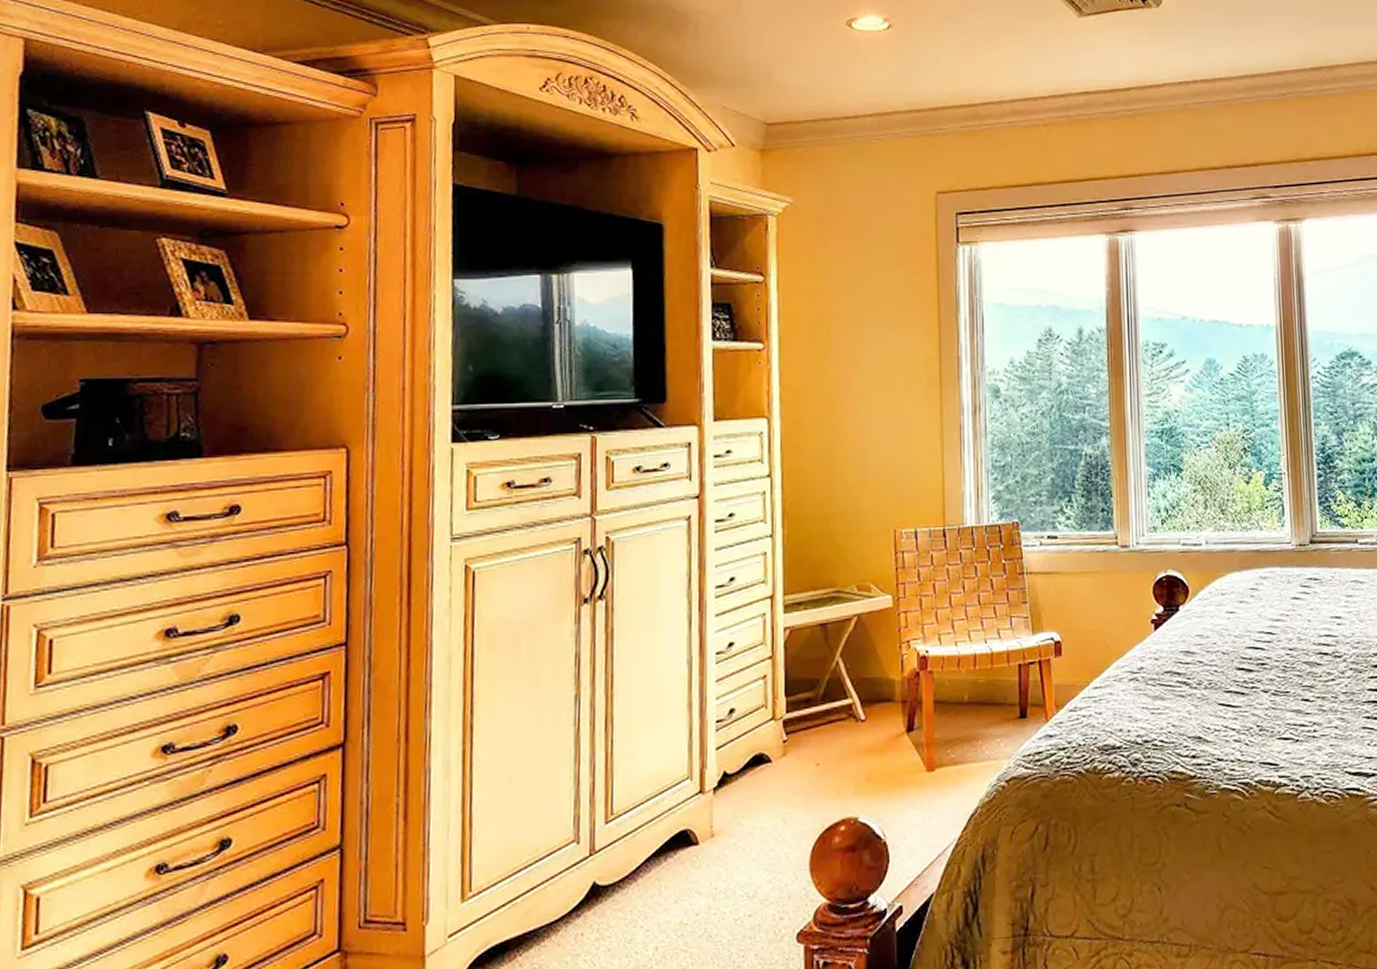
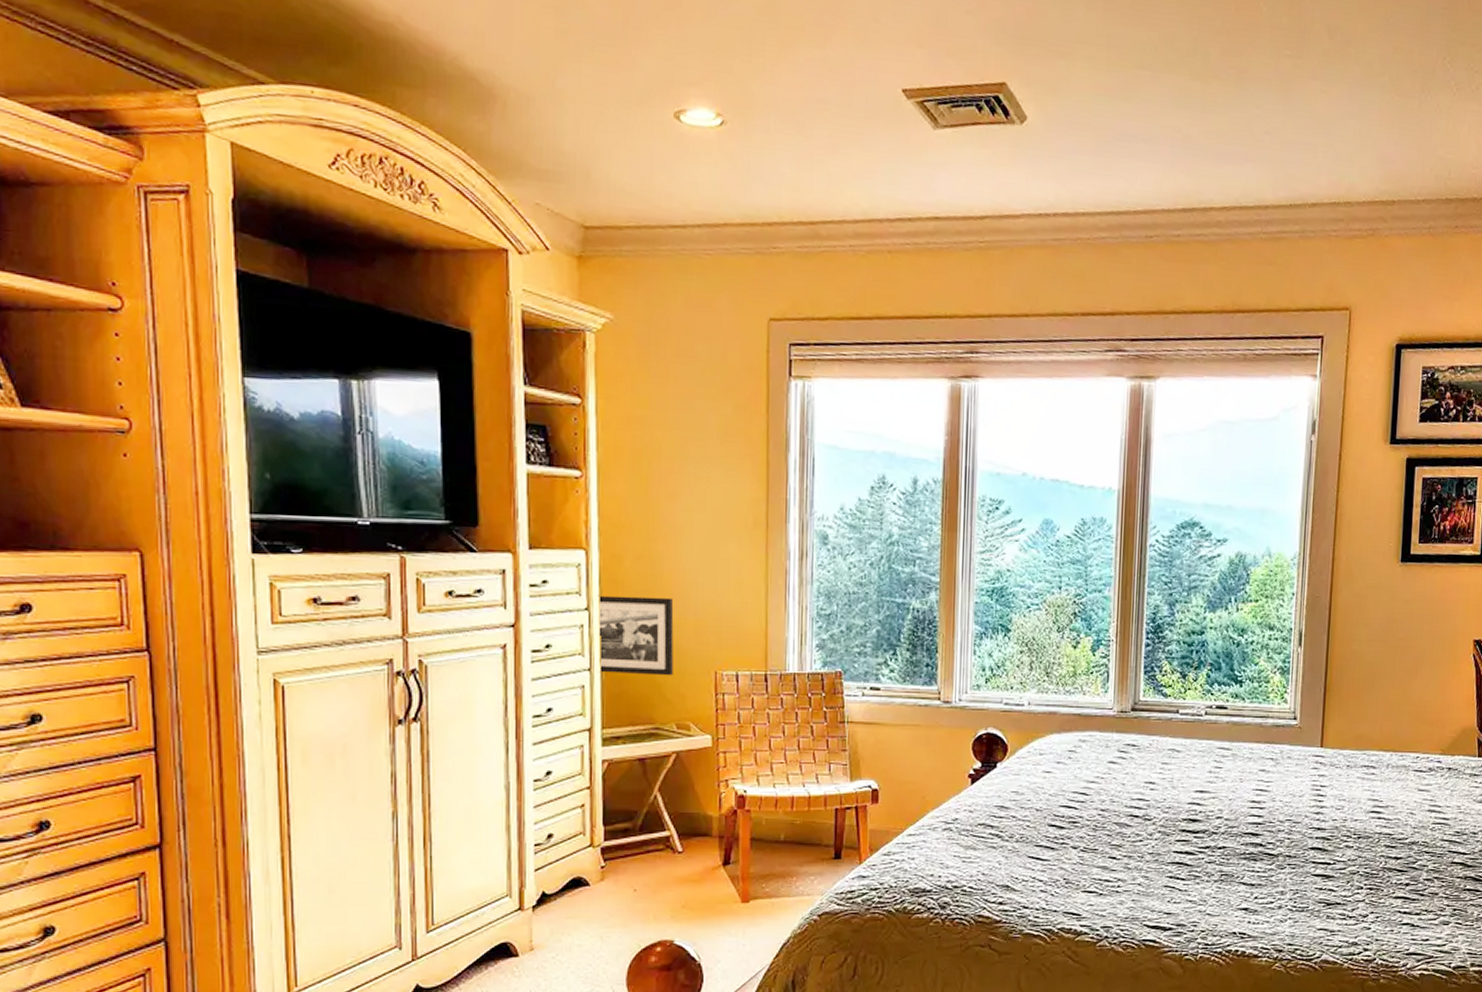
picture frame: none [779,459,853,539] -> present [597,595,674,676]

